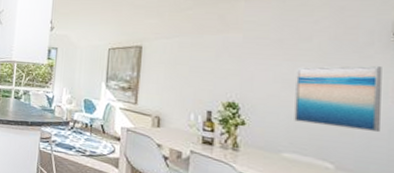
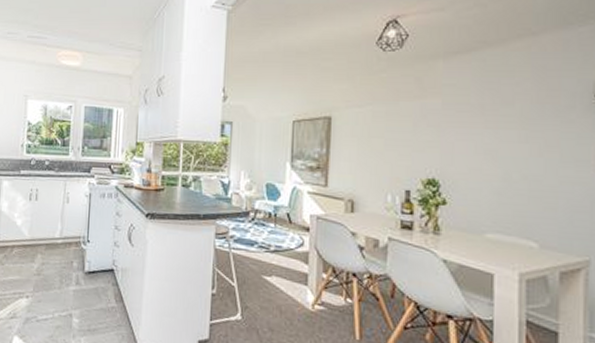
wall art: present [294,65,382,133] -> none [497,130,584,205]

